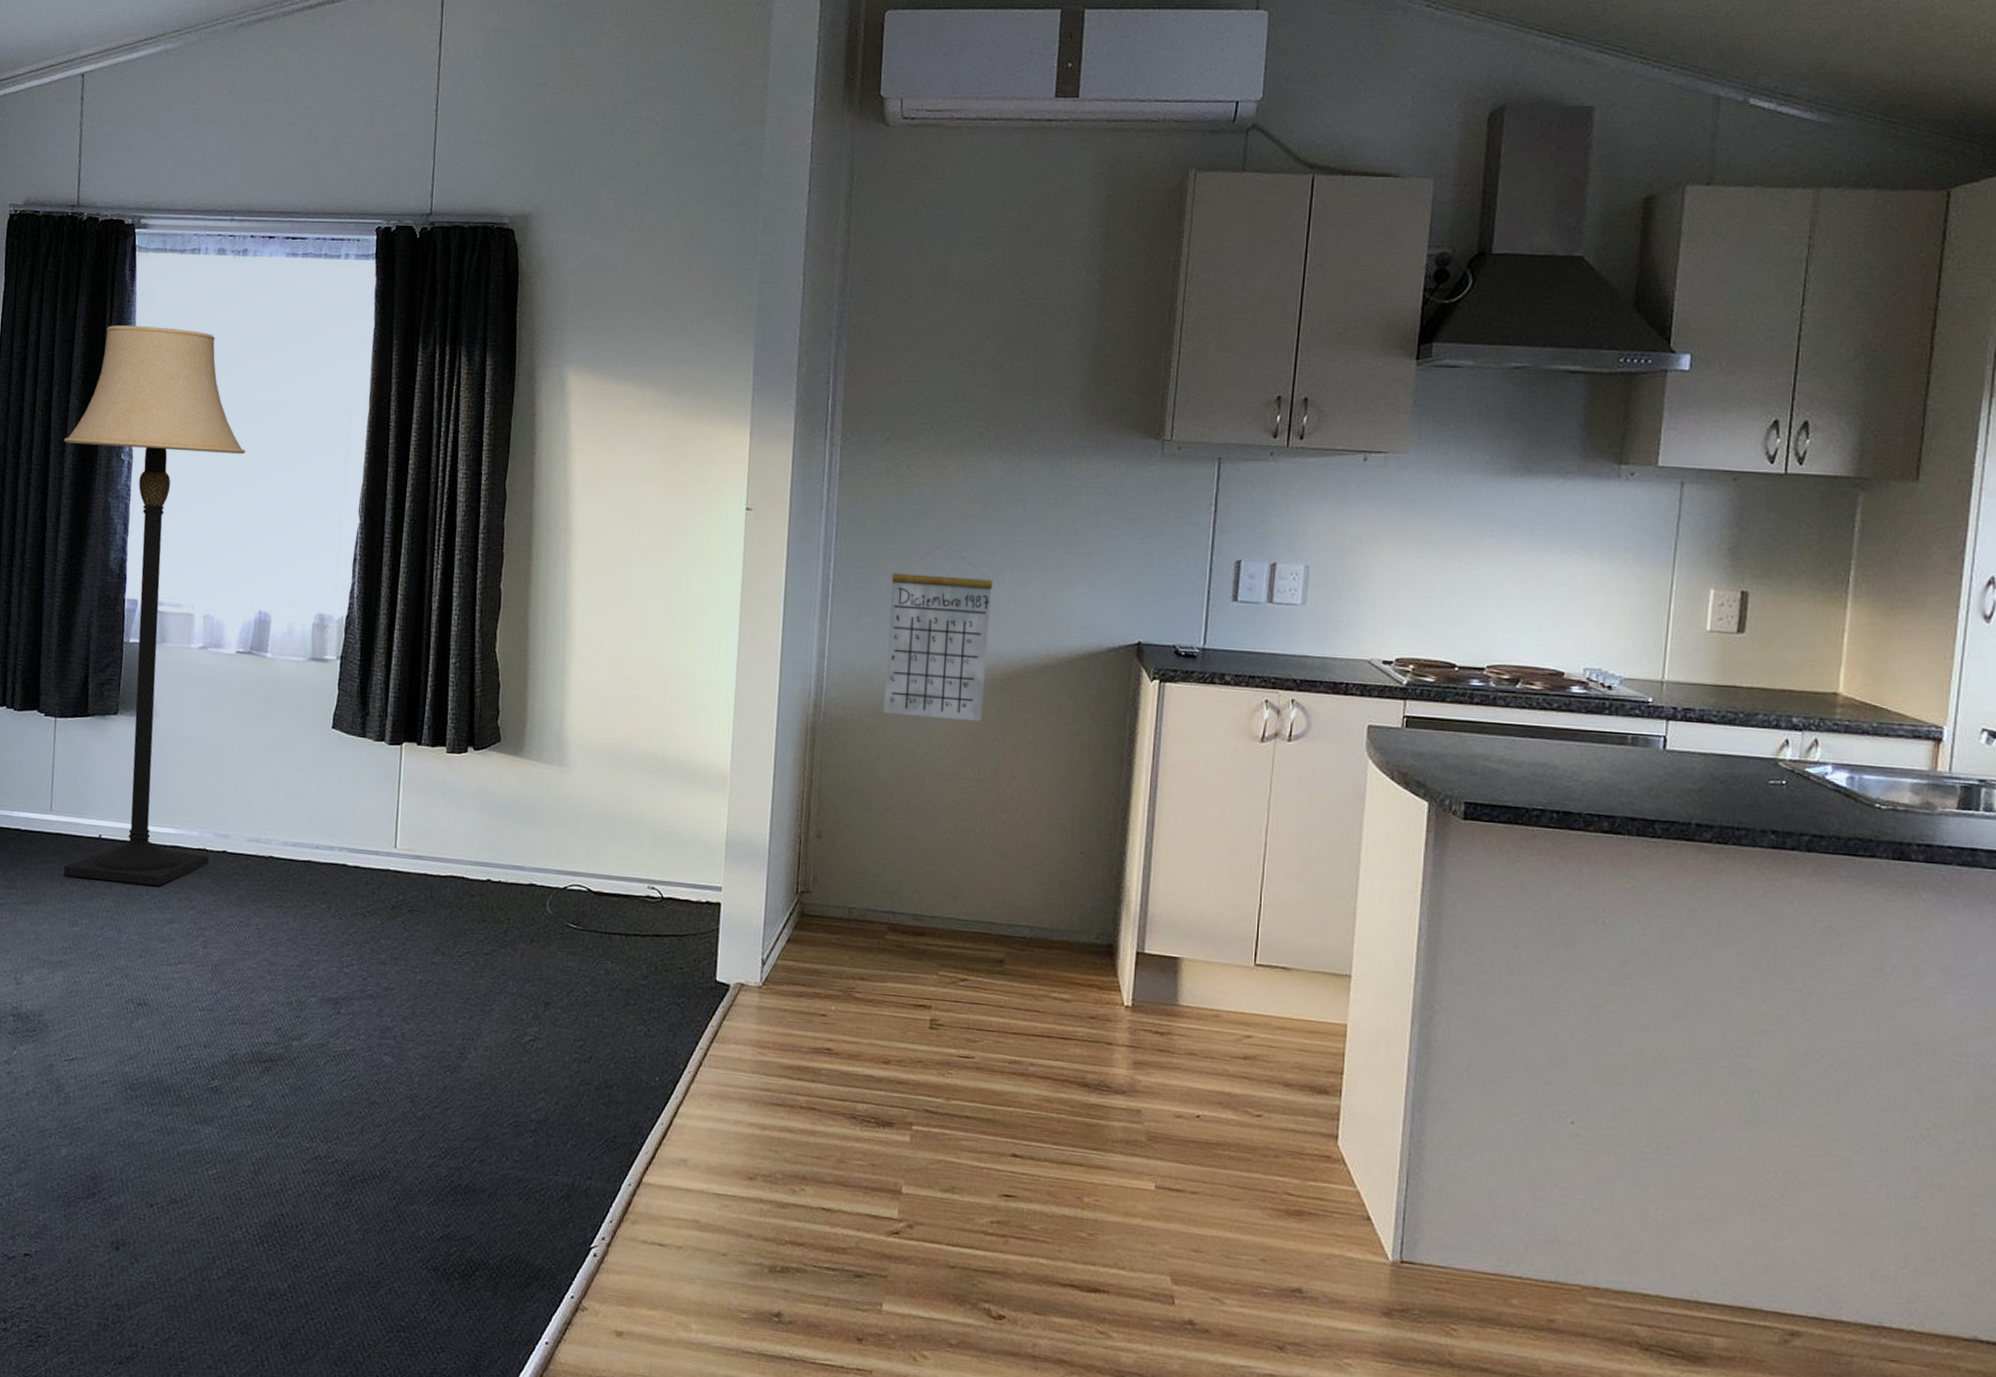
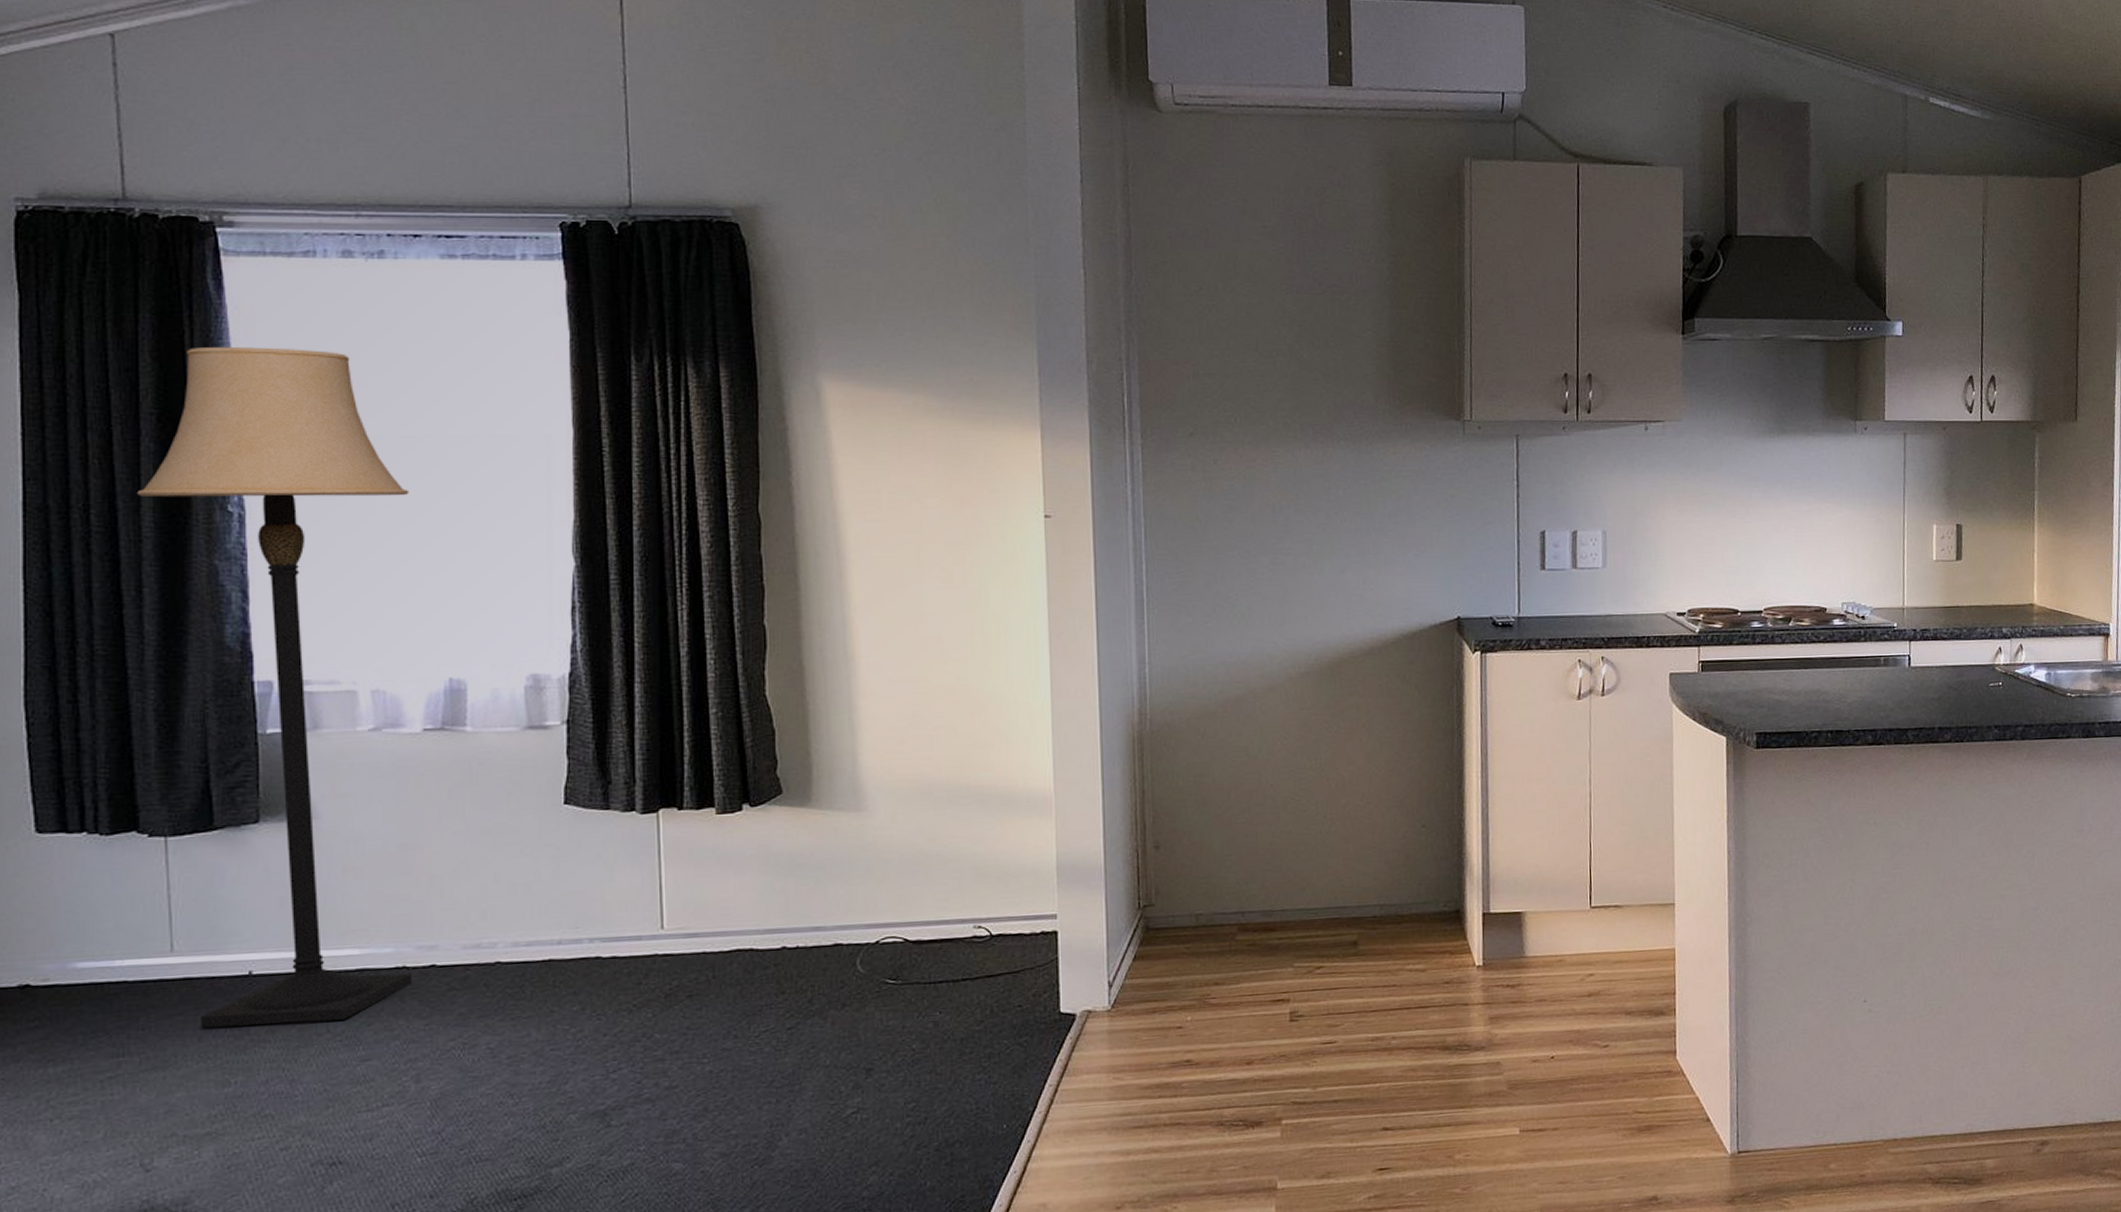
calendar: present [883,544,993,721] -> none [1207,537,1314,714]

